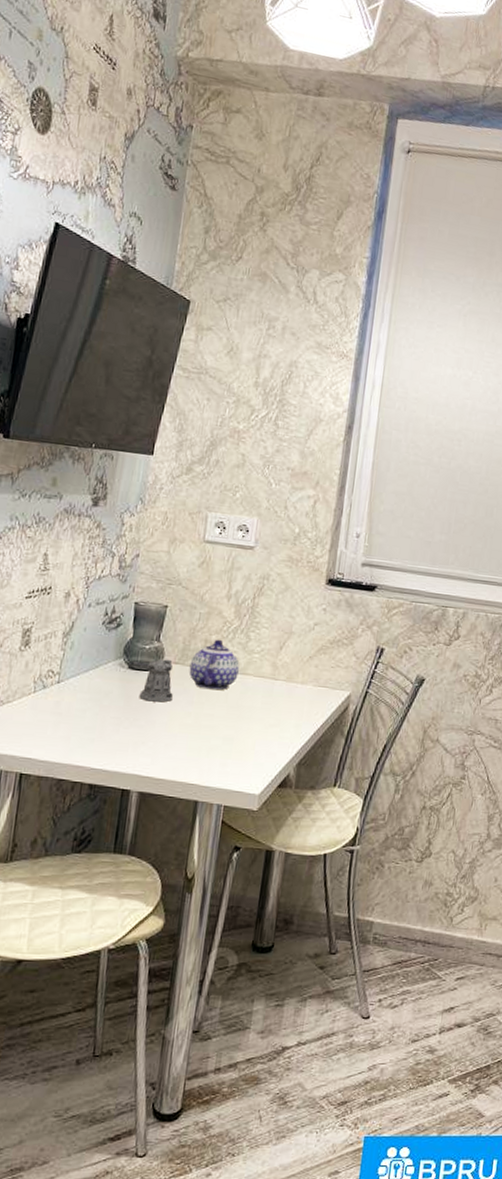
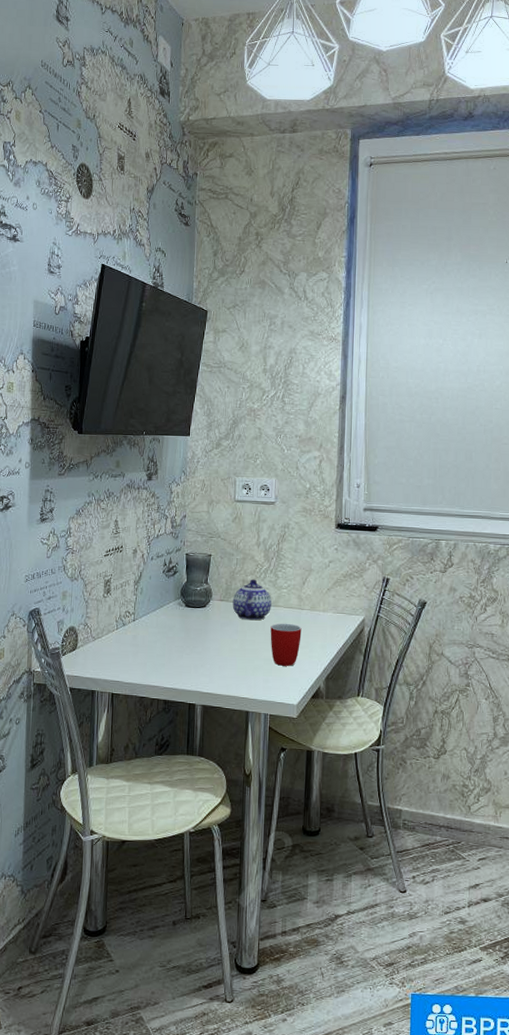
pepper shaker: present [130,659,173,703] -> none [187,597,221,633]
mug: none [233,695,274,748] -> present [270,623,302,666]

